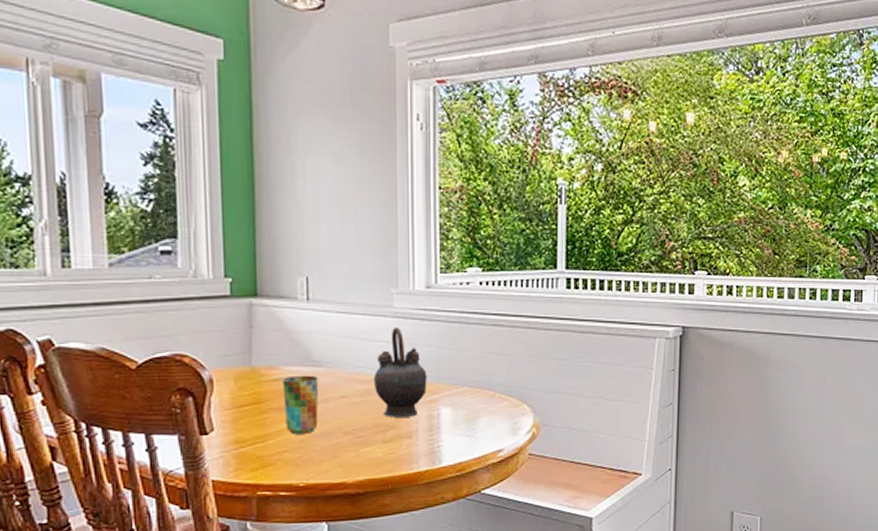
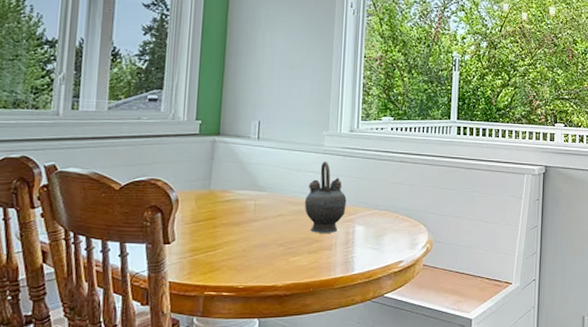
cup: present [283,375,319,434] -> none [232,197,262,245]

